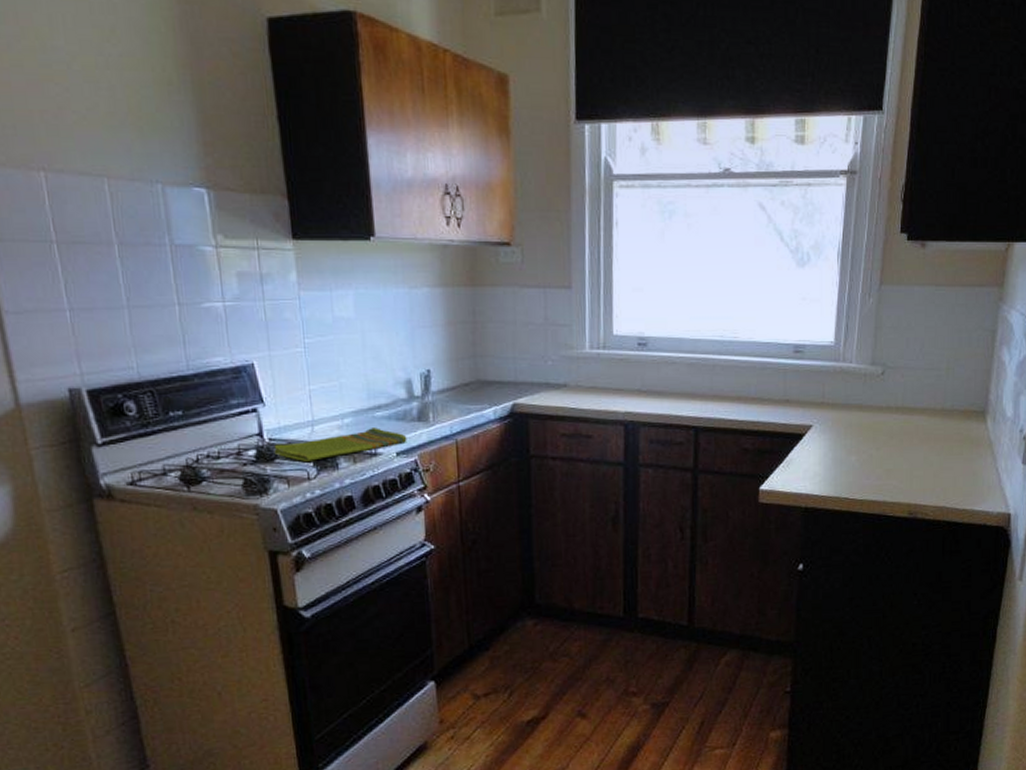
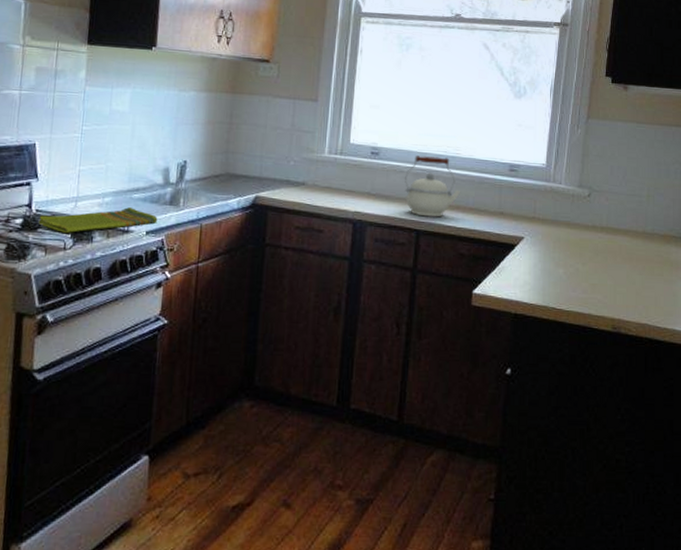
kettle: none [678,343,742,412] -> present [404,155,461,217]

